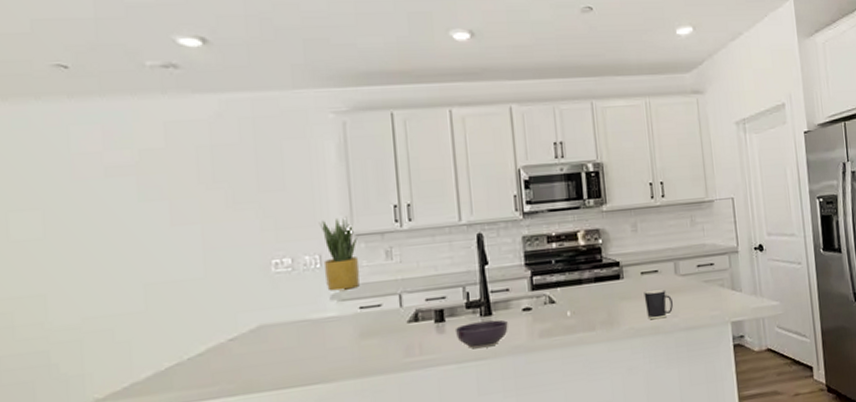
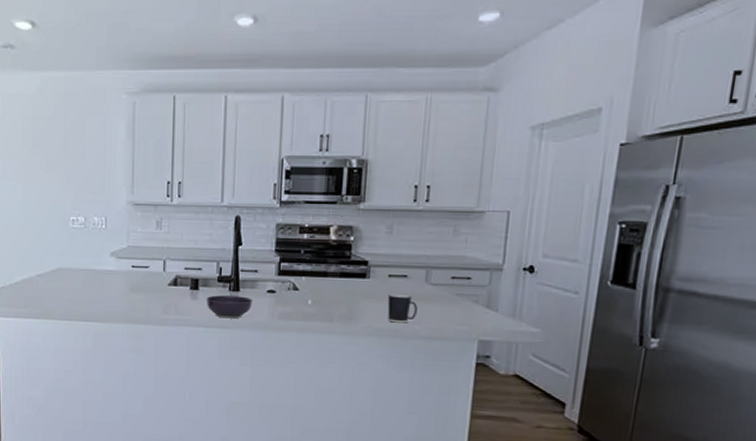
planter: present [318,216,360,292] -> none [107,187,136,250]

